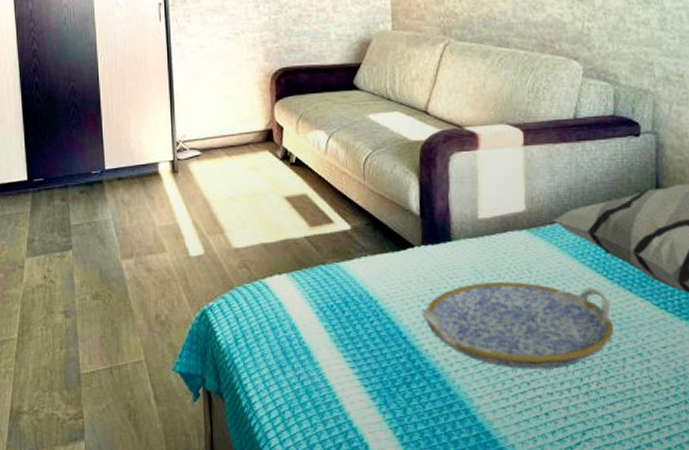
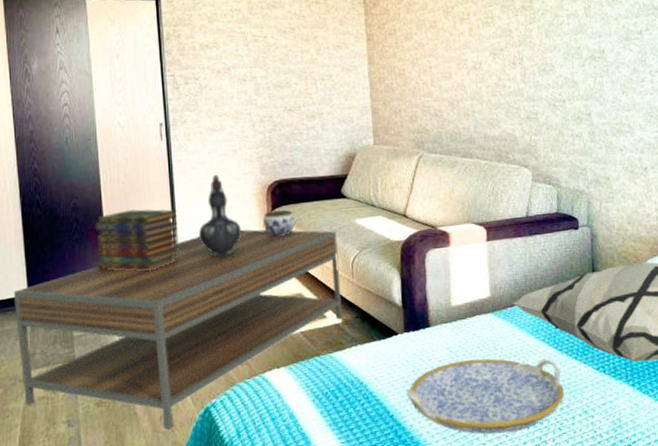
coffee table: none [13,120,352,331] -> present [13,229,343,431]
book stack: none [92,94,177,162] -> present [95,209,179,272]
decorative vase: none [197,60,243,149] -> present [198,174,242,257]
jar: none [266,101,302,130] -> present [263,210,296,237]

